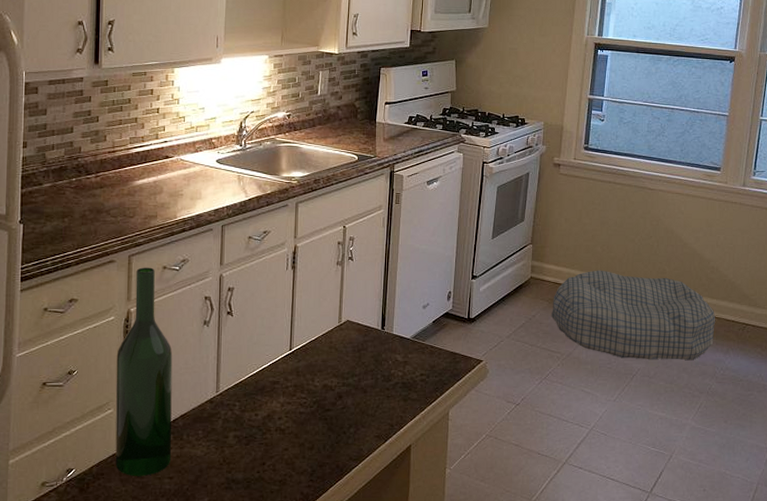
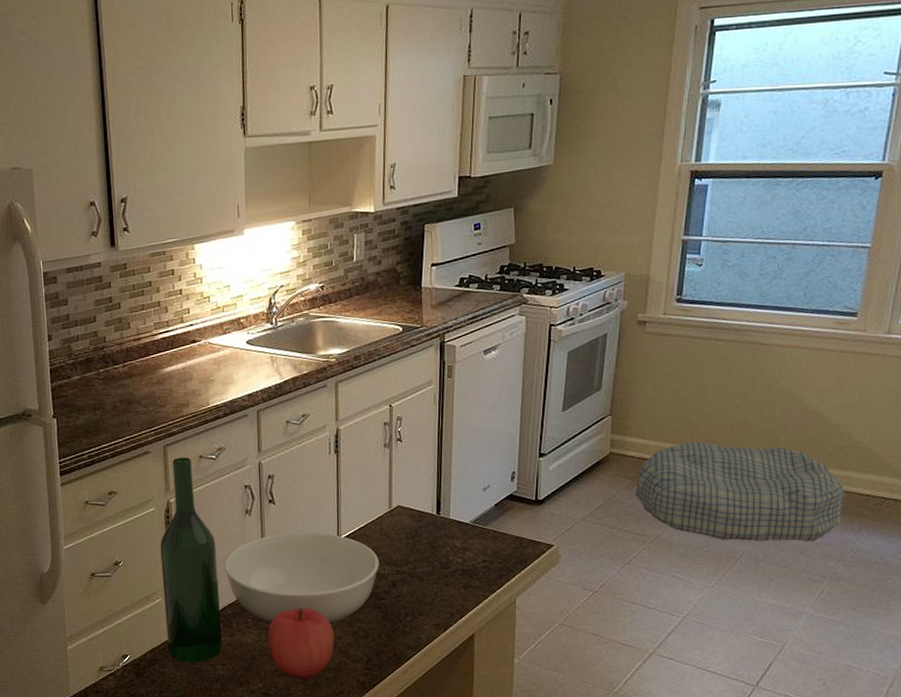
bowl: none [179,344,327,438] -> present [224,532,379,627]
fruit: none [217,419,282,493] -> present [268,608,335,680]

